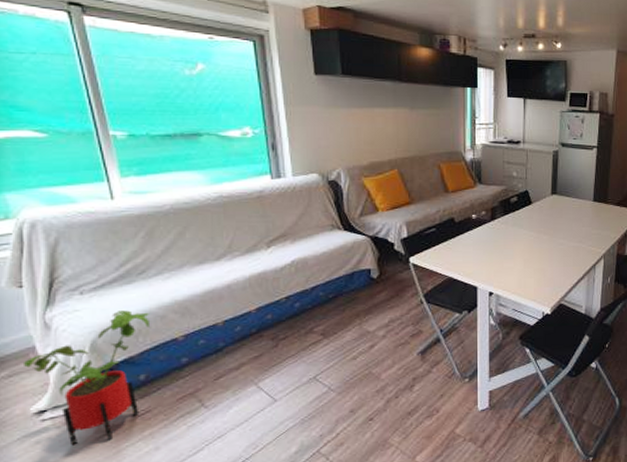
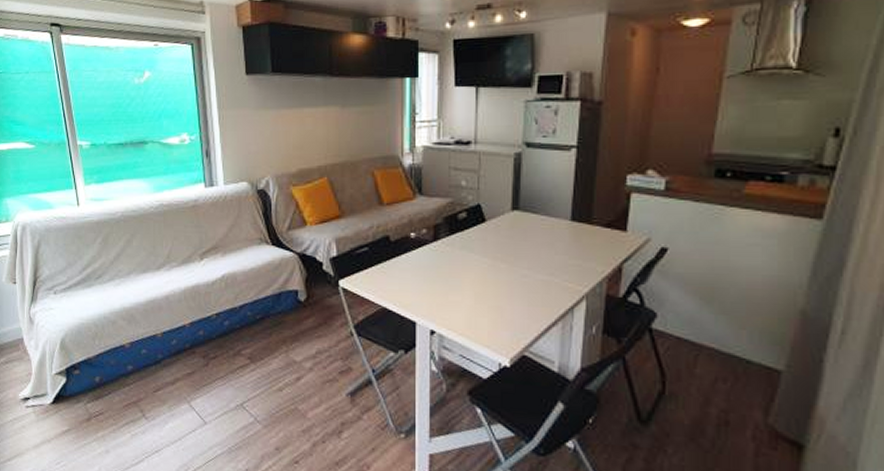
house plant: present [22,310,149,446] -> none [15,312,104,436]

